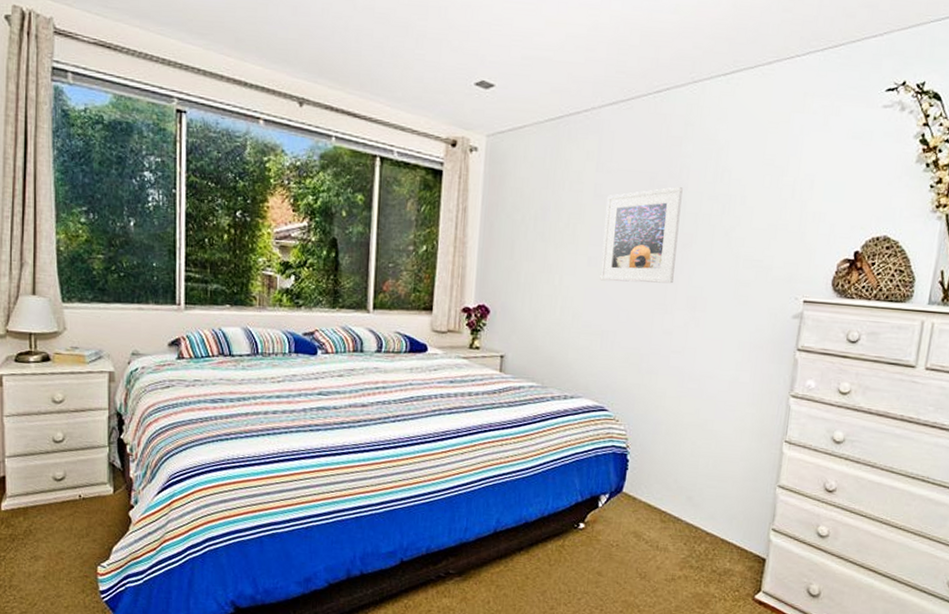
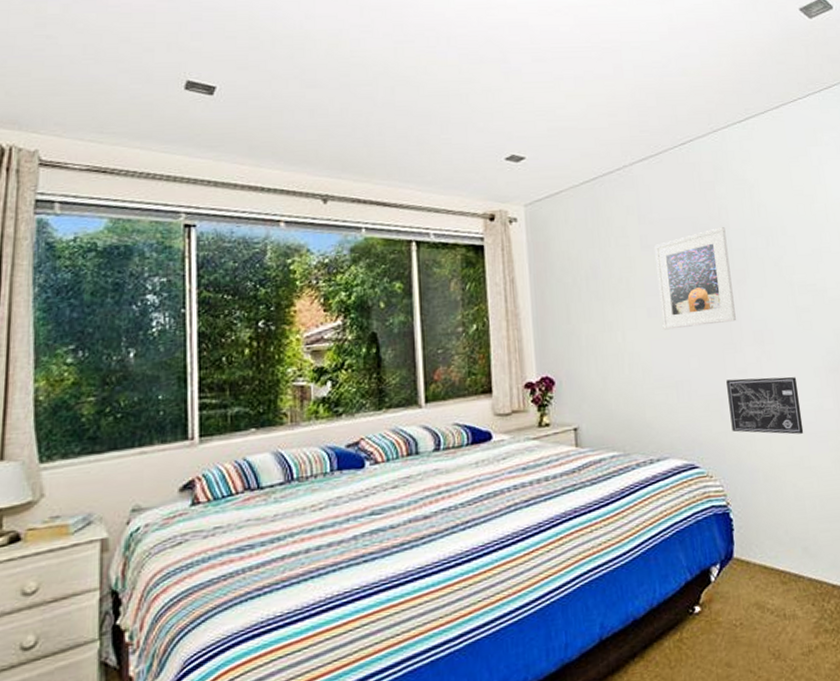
wall art: none [646,338,720,400] -> present [726,376,804,435]

